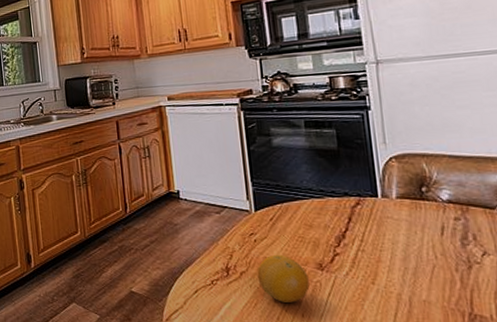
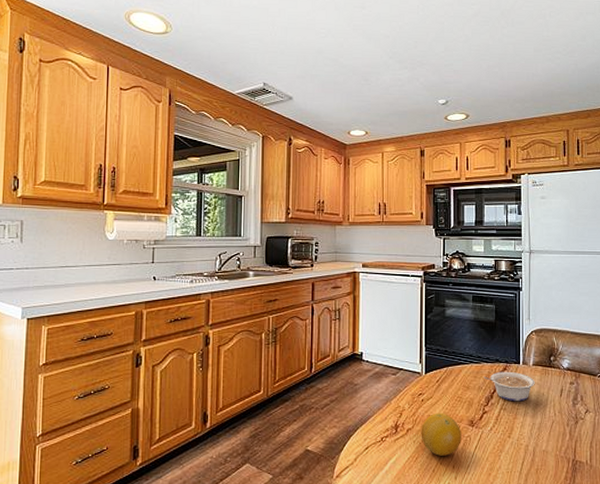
legume: none [330,206,402,242] -> present [484,371,535,402]

